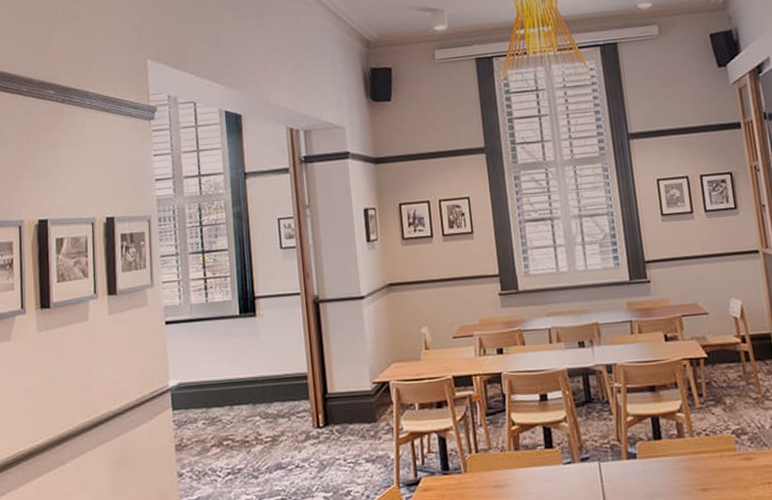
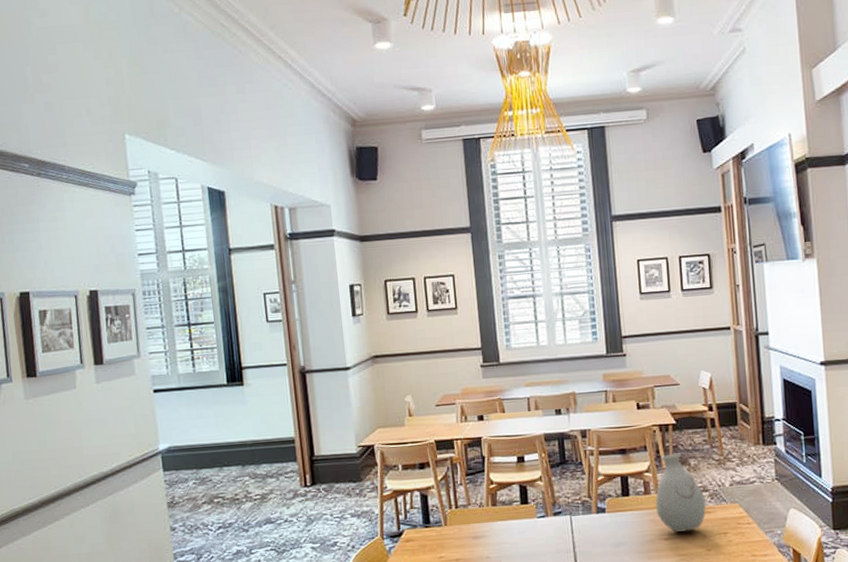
vase: none [690,390,747,482] -> present [655,453,707,532]

